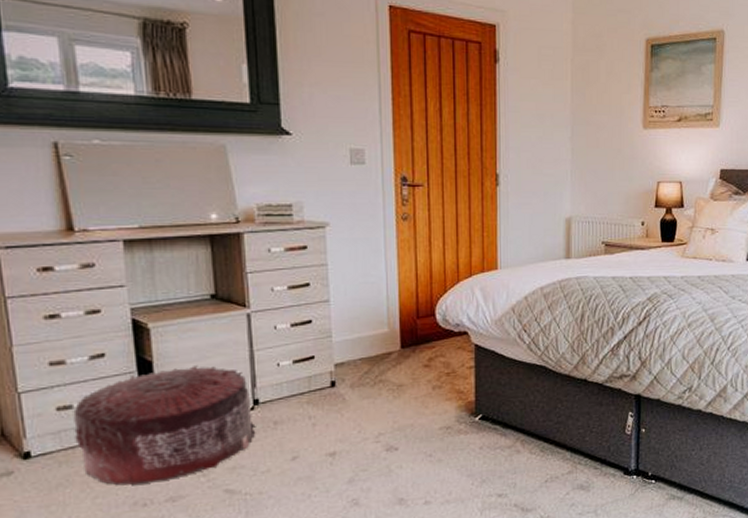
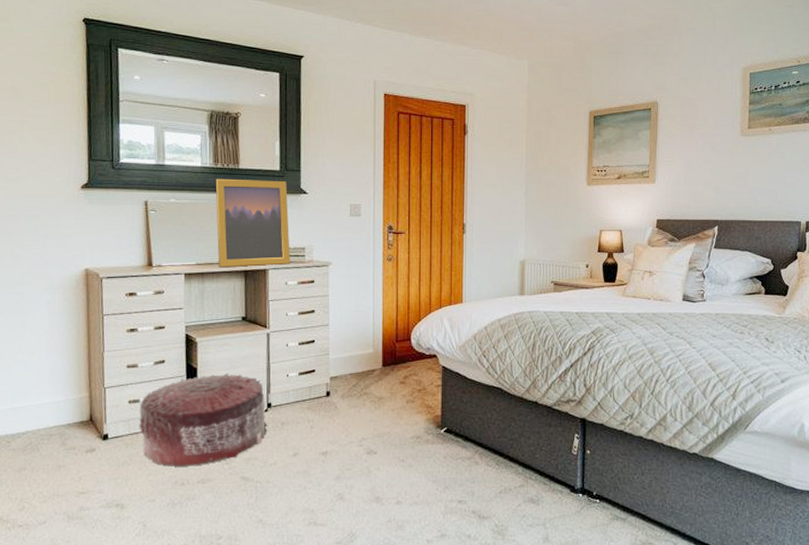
picture frame: none [158,112,274,232] -> present [215,178,291,268]

